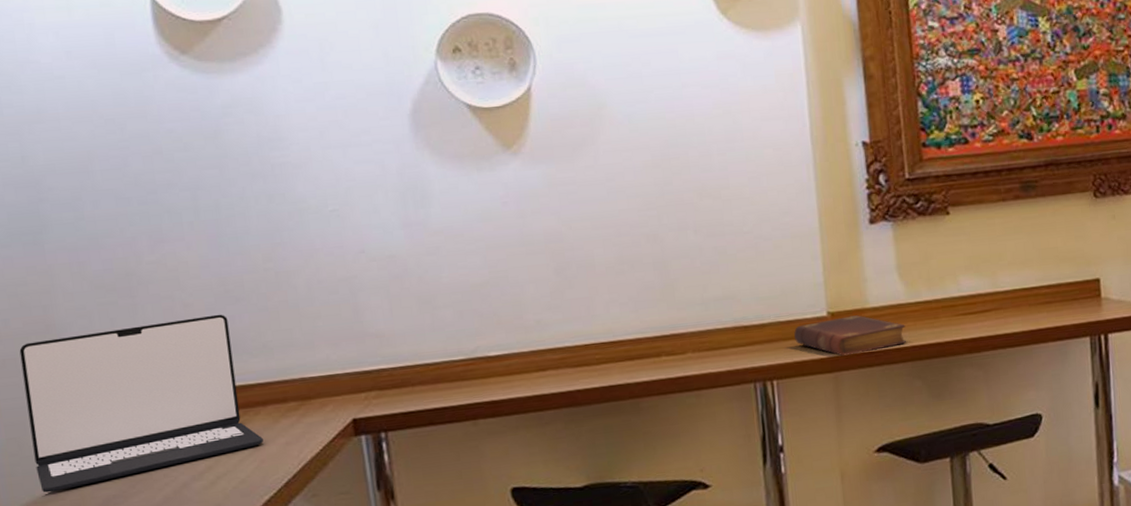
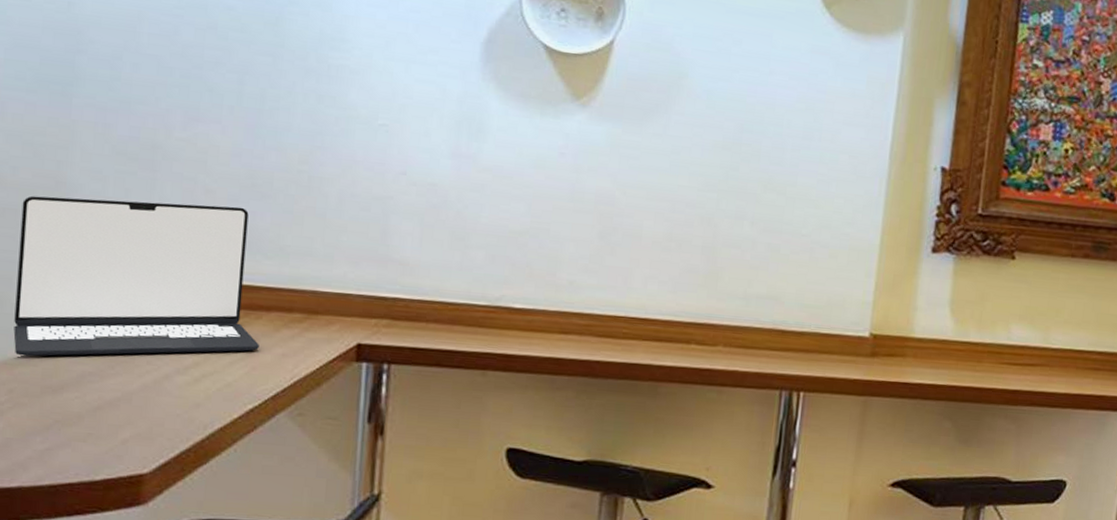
book: present [794,315,907,356] -> none [831,341,947,383]

